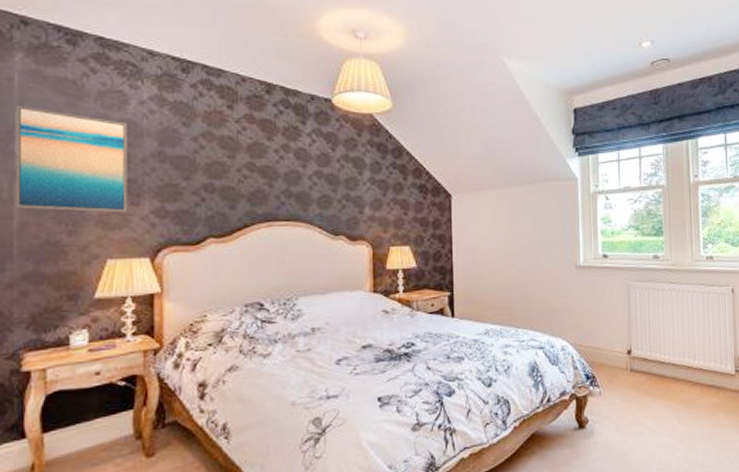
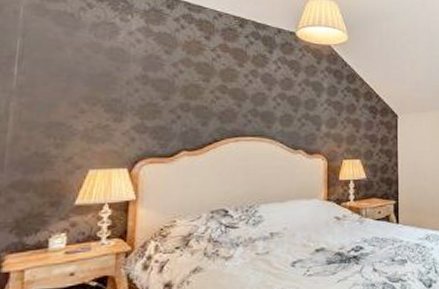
wall art: present [15,104,128,213] -> none [10,33,116,128]

